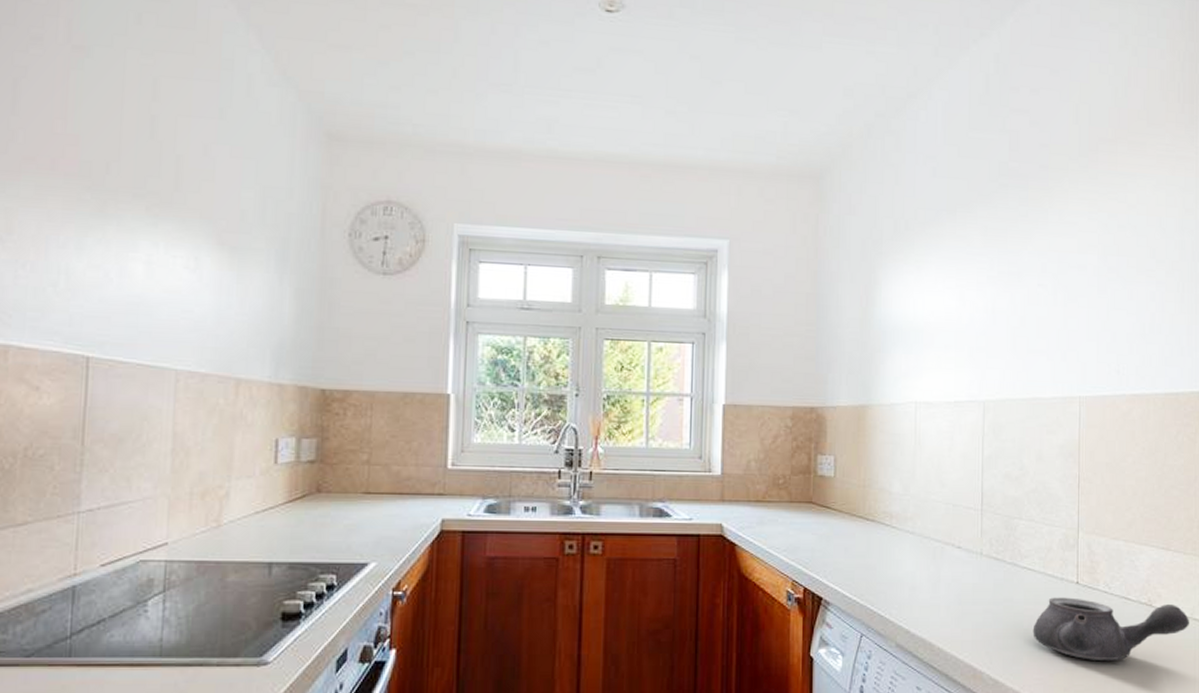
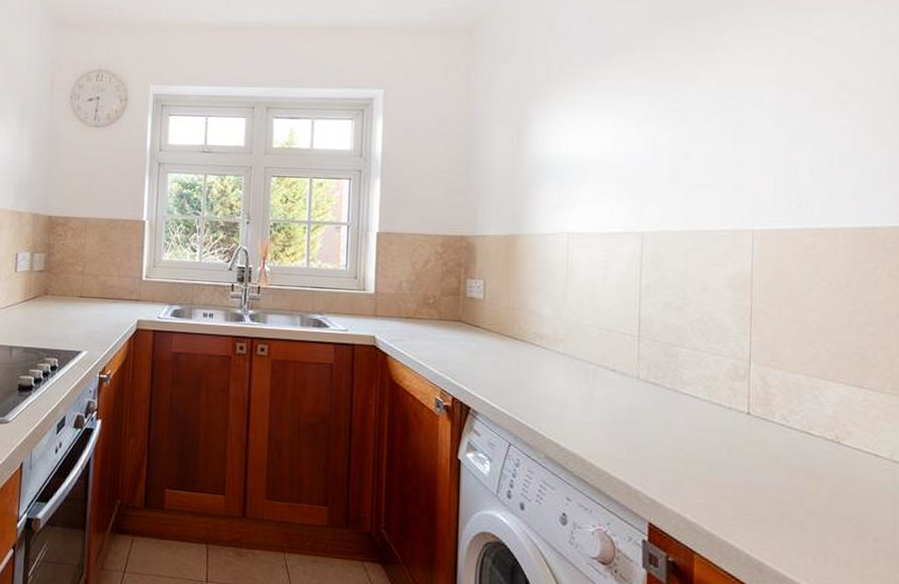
teapot: present [1032,597,1189,660] -> none [695,425,888,495]

